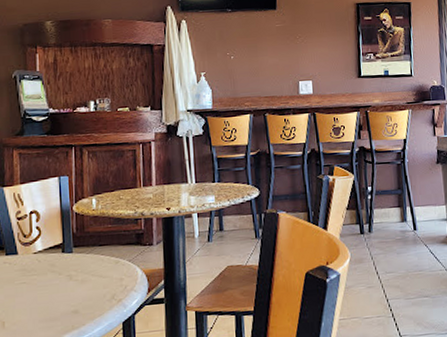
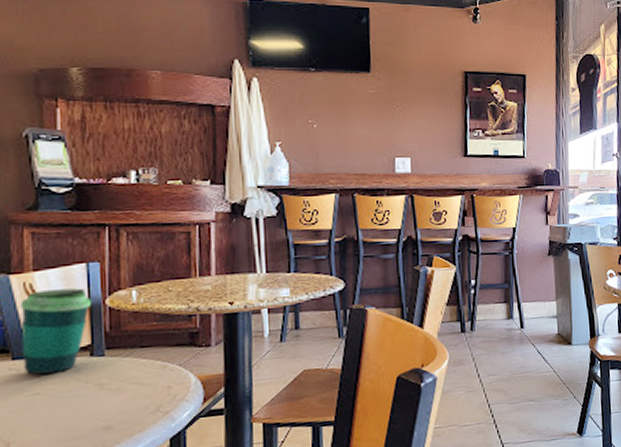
cup: none [11,197,63,268] -> present [20,288,92,375]

